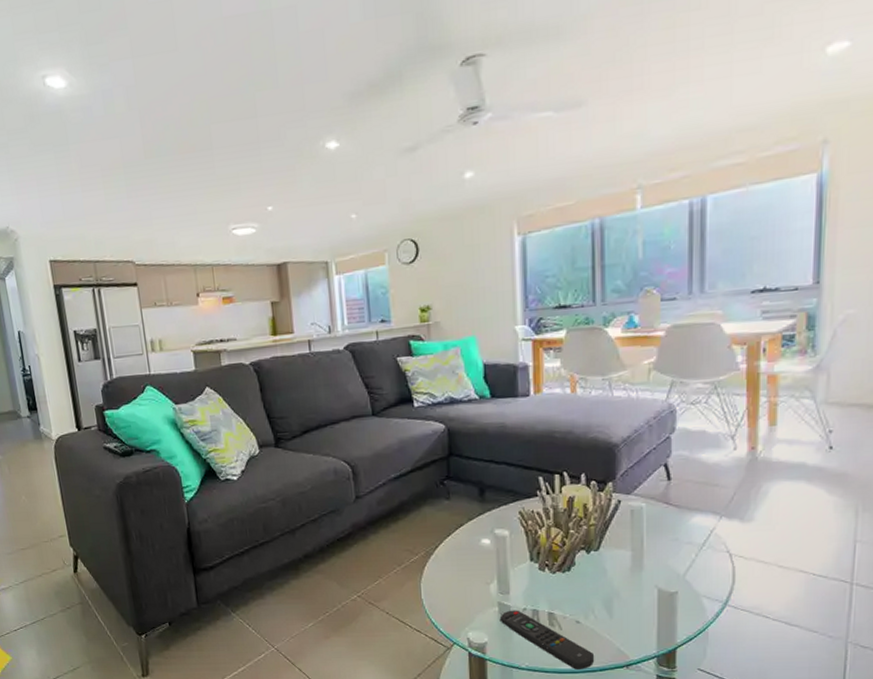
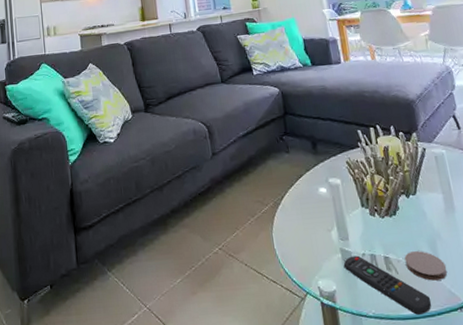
coaster: none [572,609,620,638] -> present [404,251,448,281]

